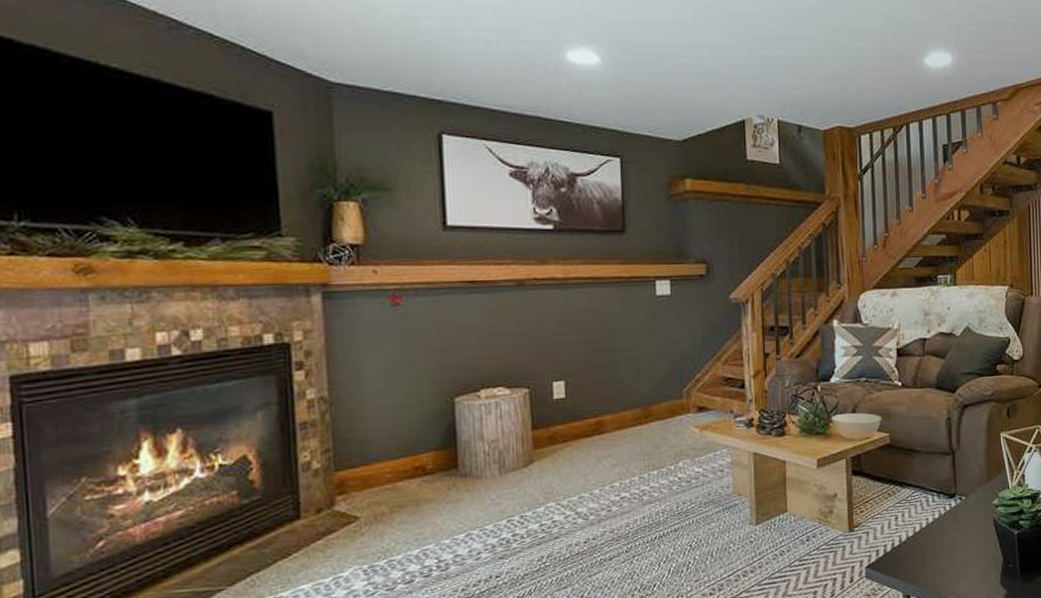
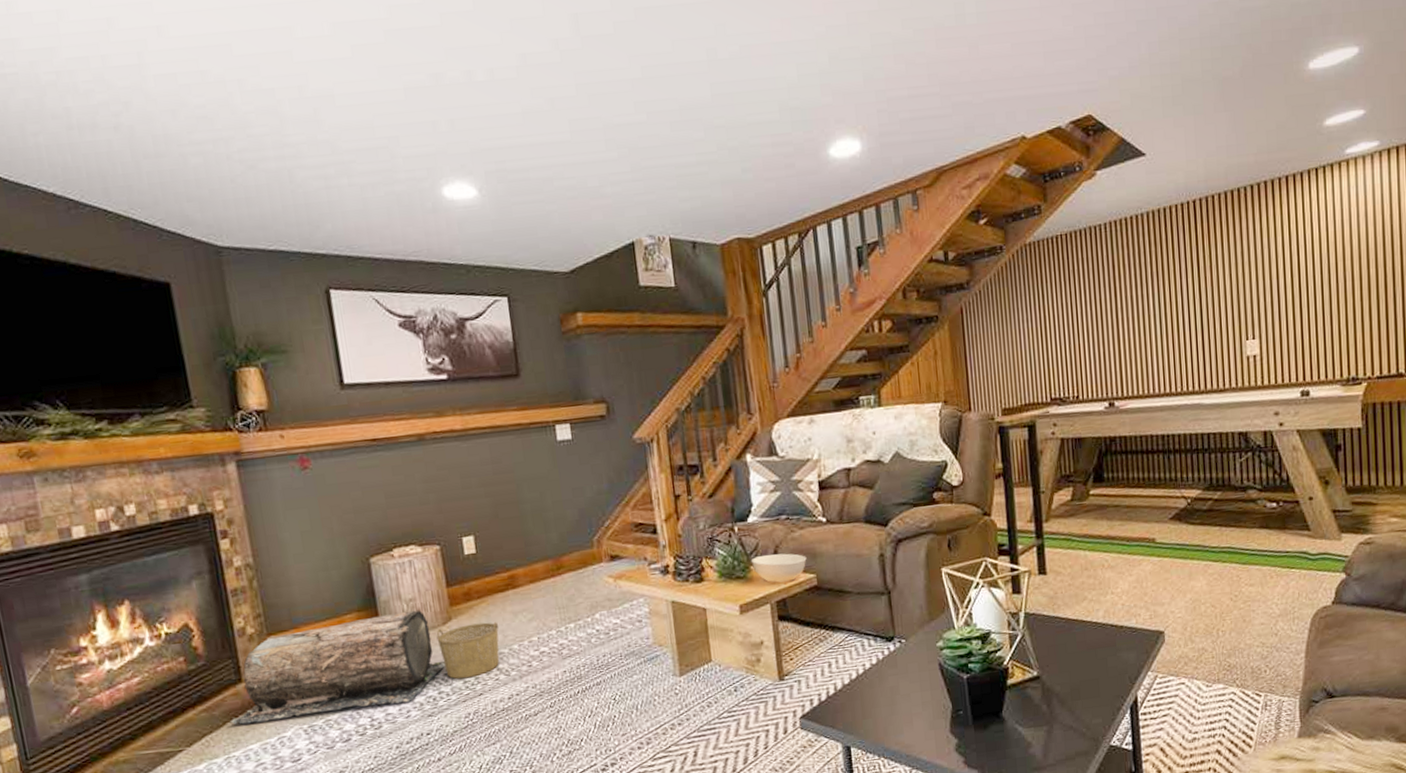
log: none [281,451,522,564] -> present [229,610,445,725]
basket: none [516,465,582,522] -> present [436,621,500,679]

